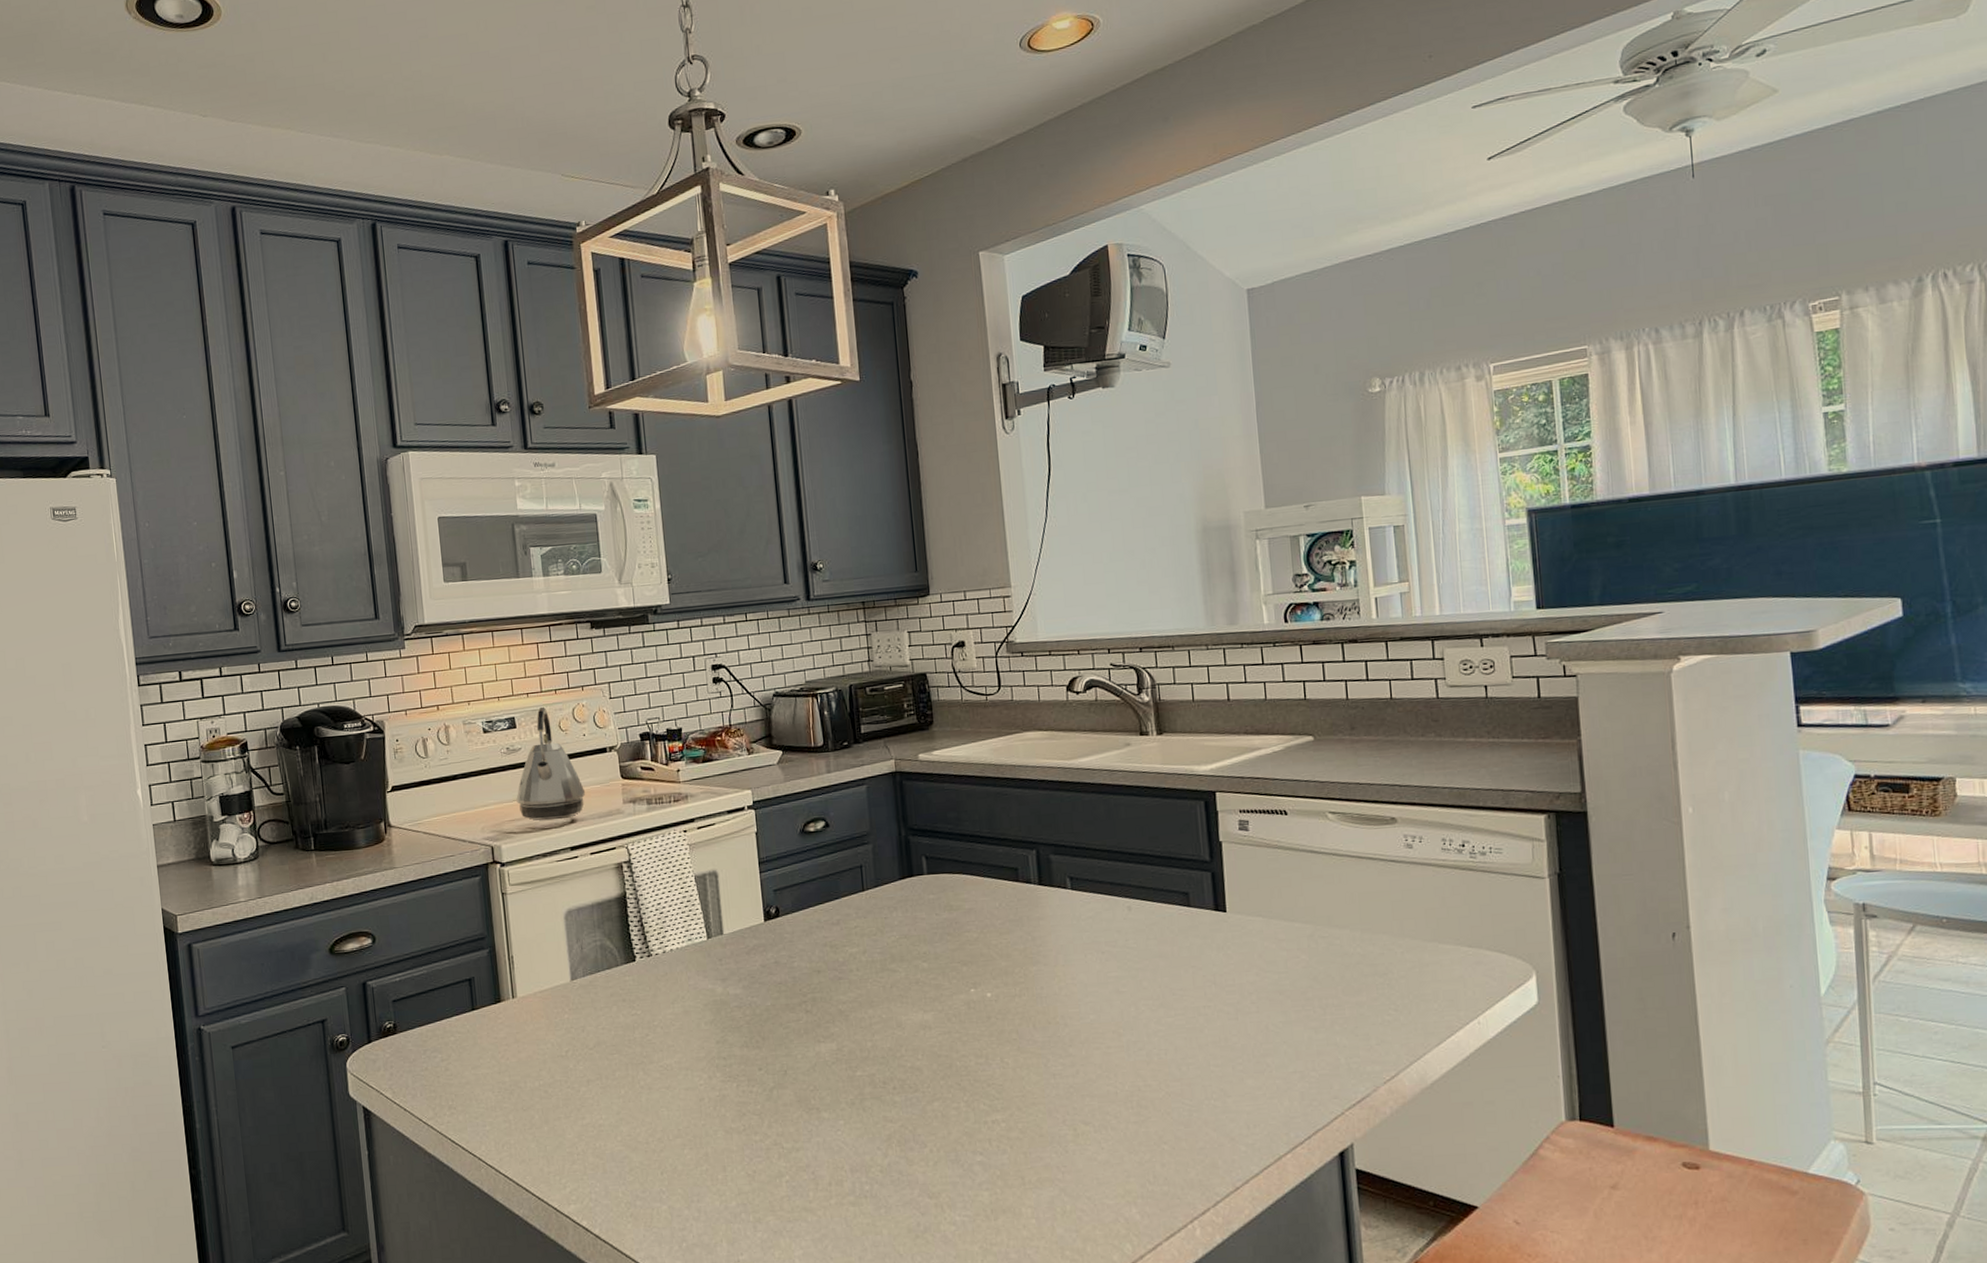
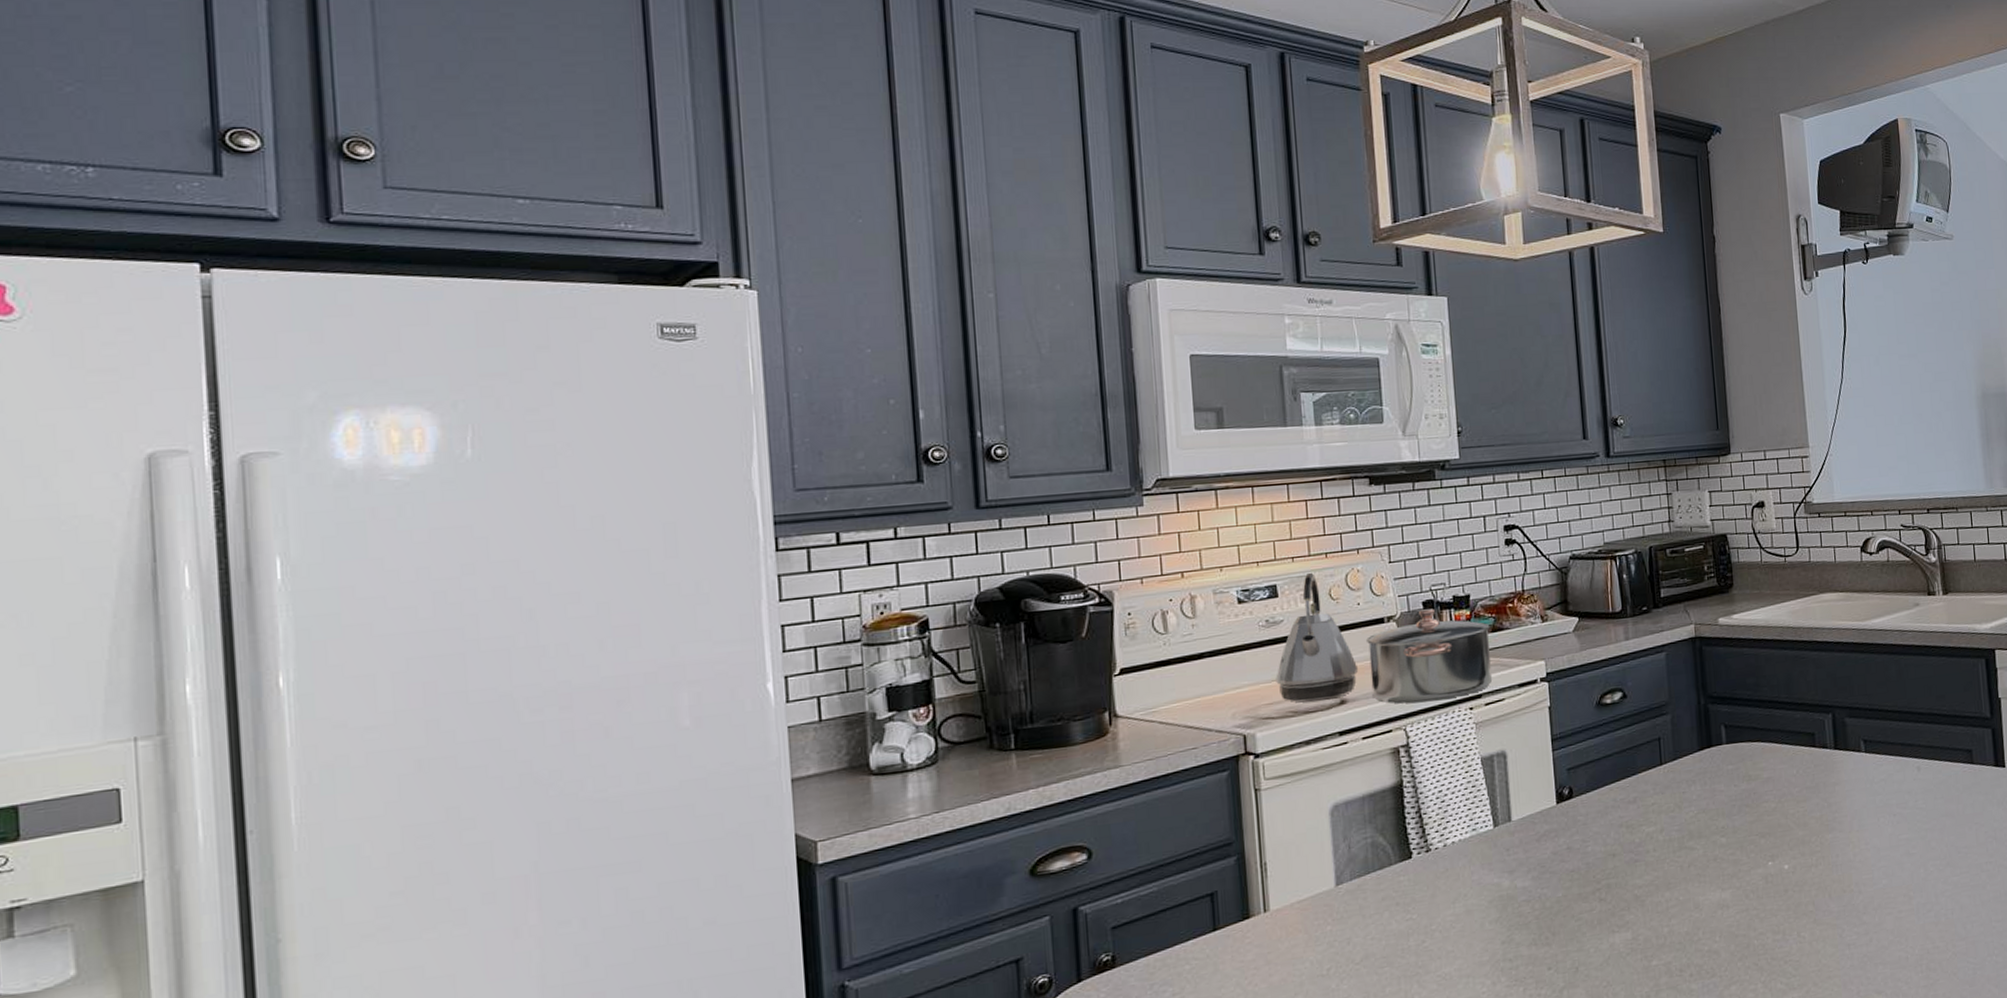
cooking pot: none [591,740,704,825] -> present [1365,609,1493,704]

